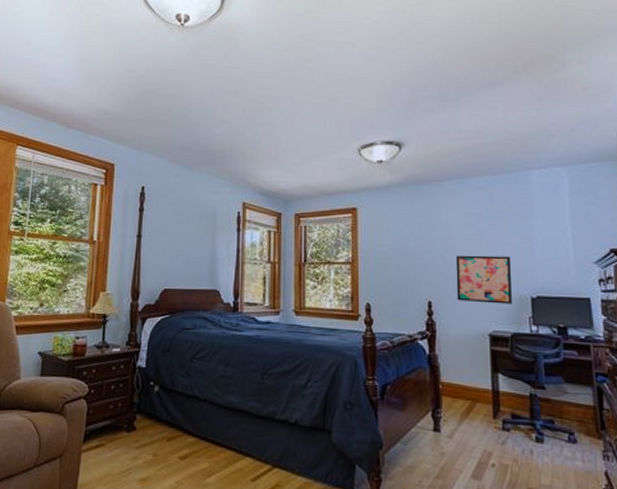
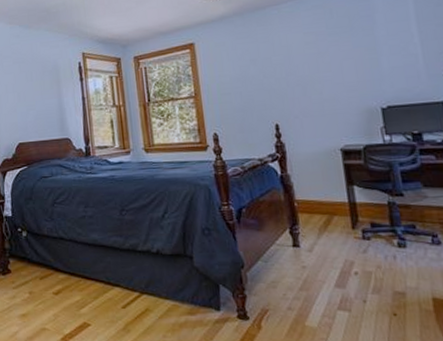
wall art: present [455,255,512,304] -> none [299,70,362,120]

